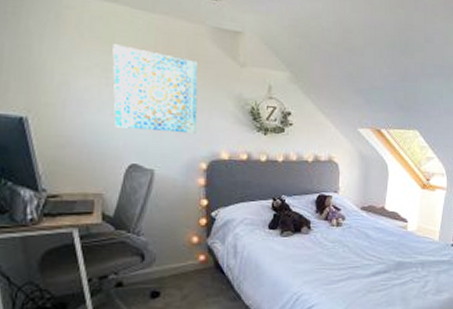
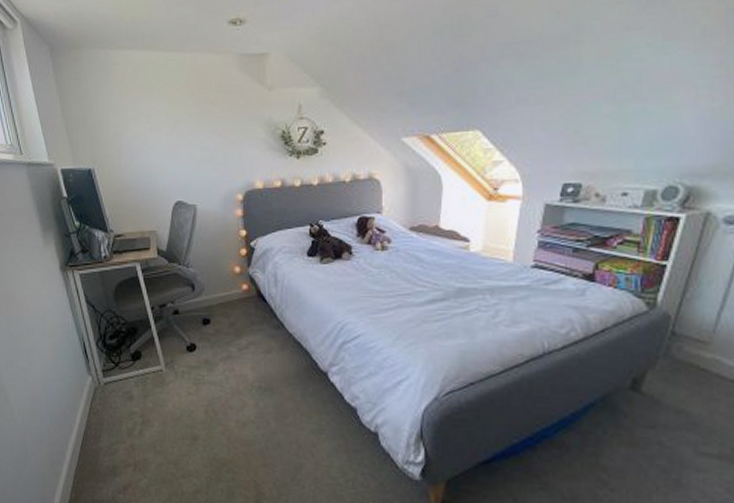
wall art: present [112,44,198,134] -> none [153,89,232,169]

